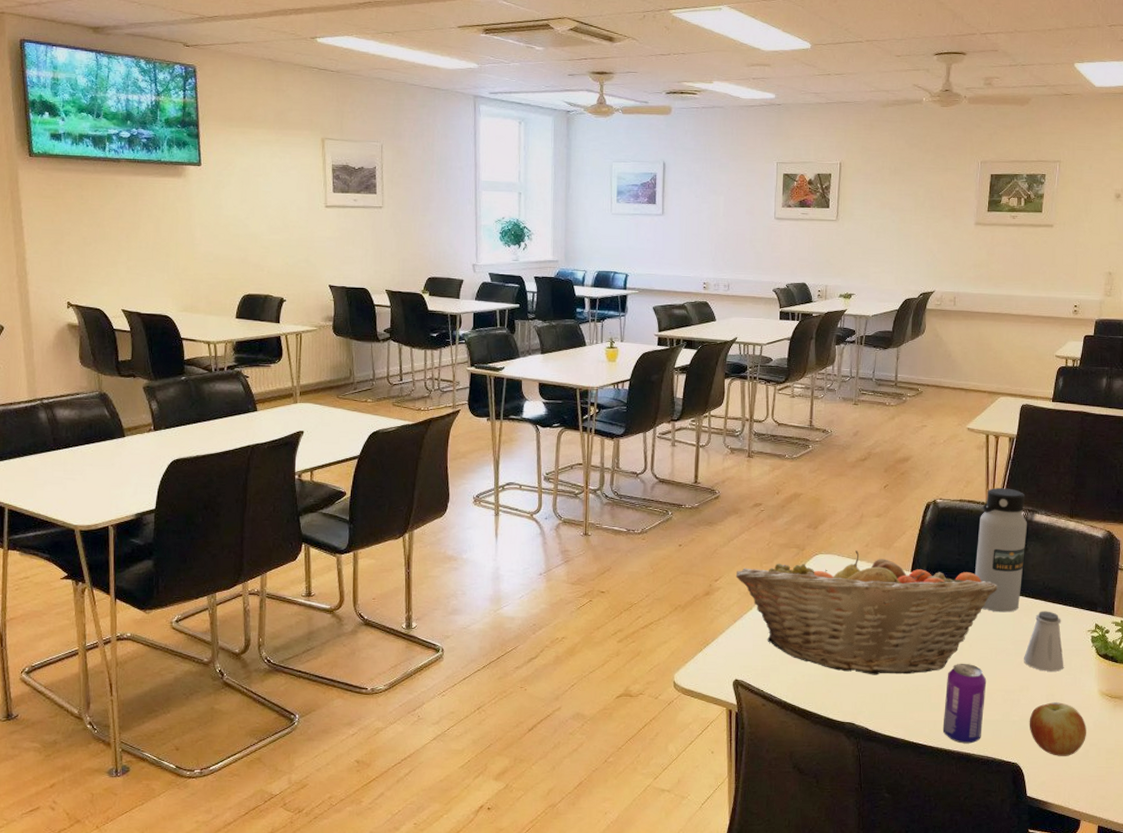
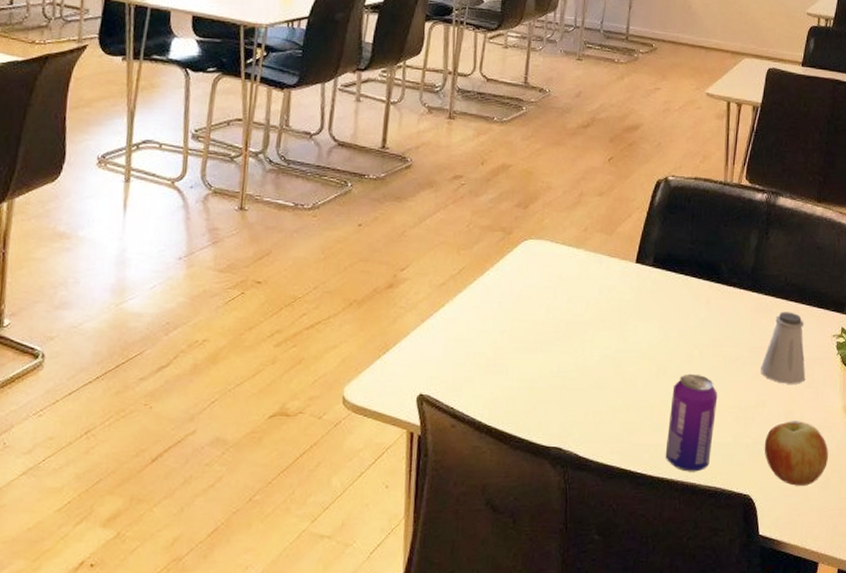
fruit basket: present [735,550,998,675] -> none [426,236,734,389]
water bottle: present [975,488,1027,613] -> none [709,164,770,313]

